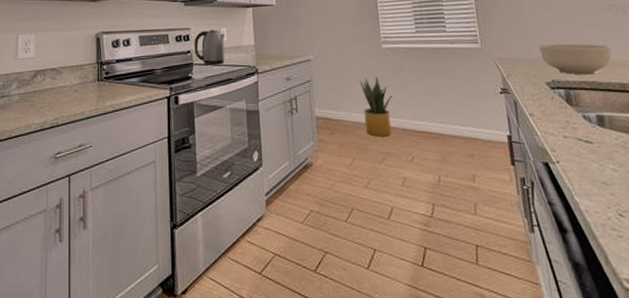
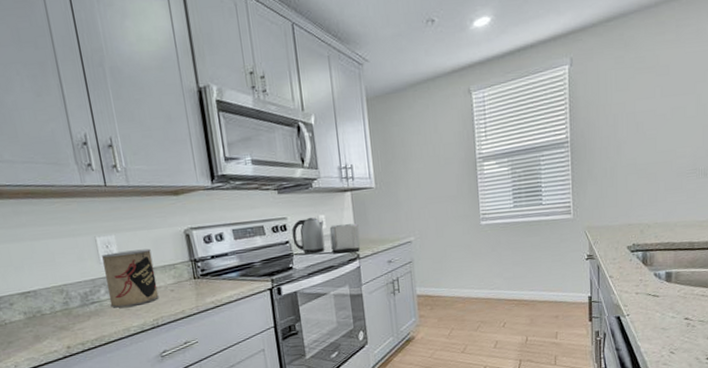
tin can: none [18,49,63,104] -> present [101,248,159,308]
toaster: none [230,37,260,67] -> present [329,223,361,254]
planter: present [359,76,393,137] -> none [458,253,489,309]
bowl: present [538,43,612,75] -> none [624,207,688,237]

